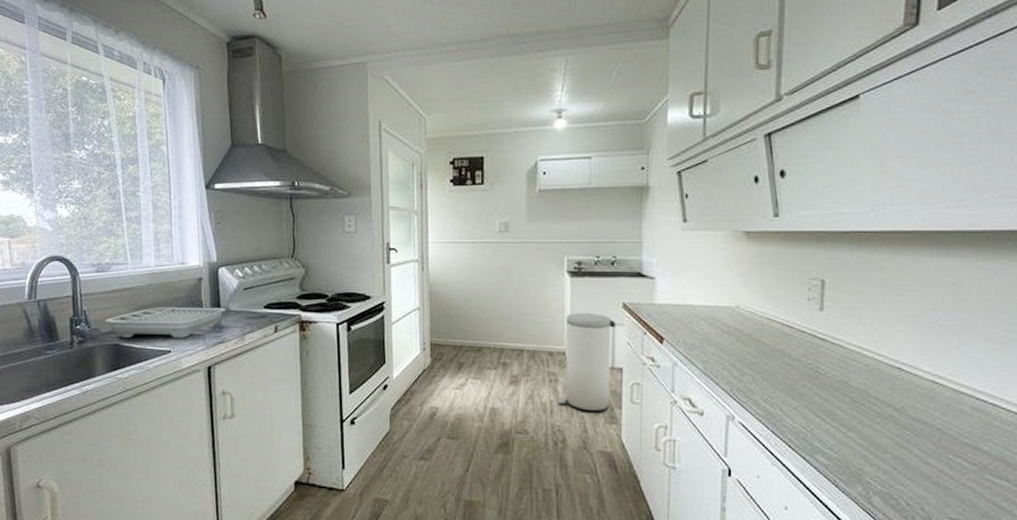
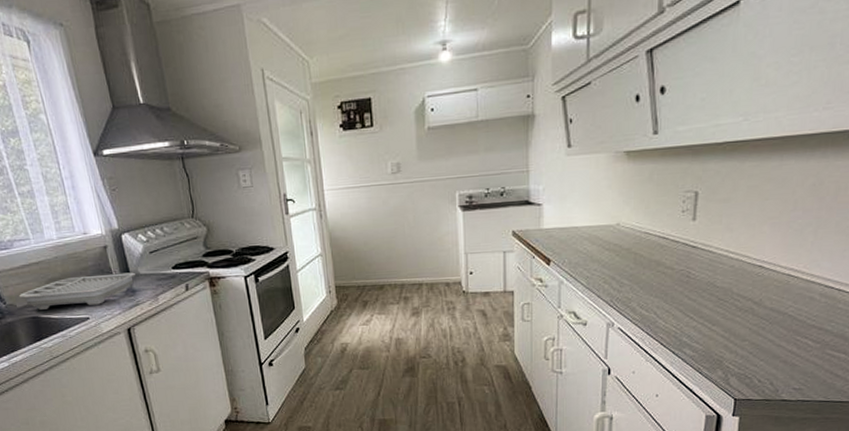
pedal bin: present [557,313,616,413] -> none [455,243,506,334]

